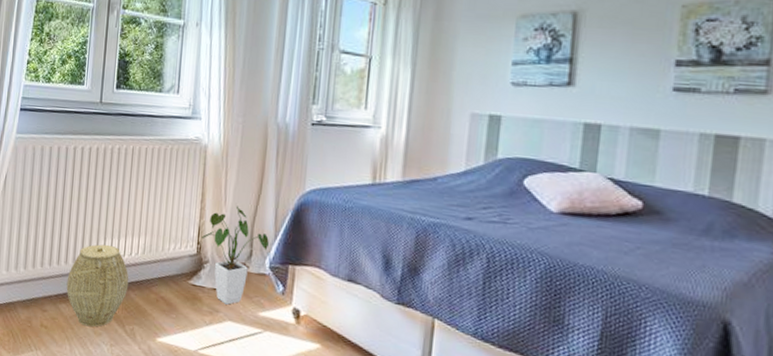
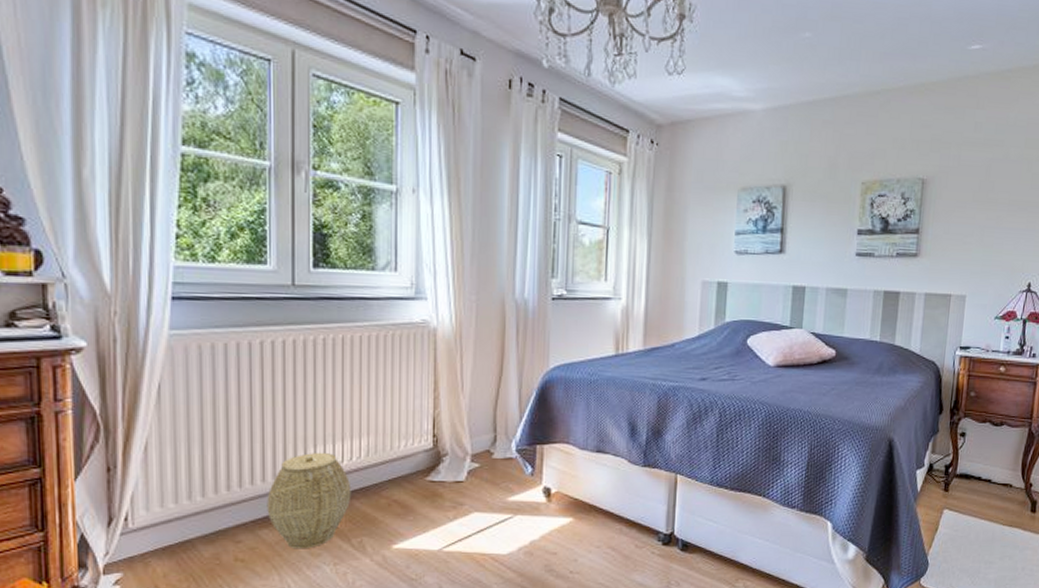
house plant: present [202,206,269,305] -> none [438,391,514,496]

